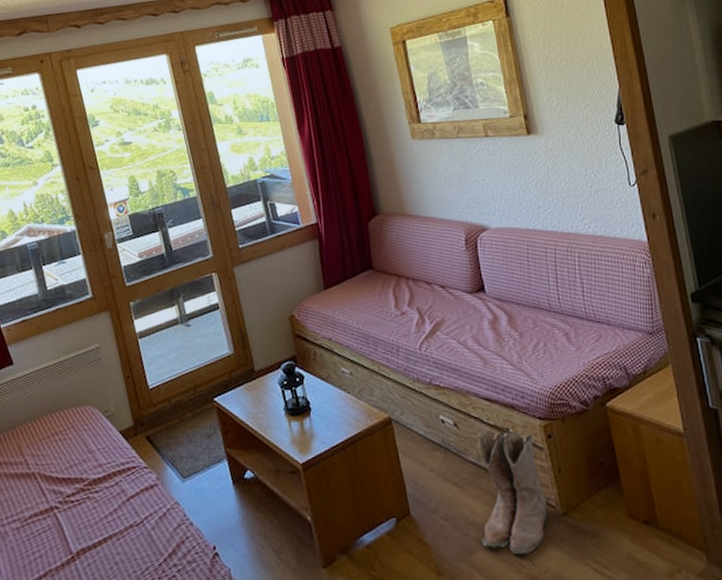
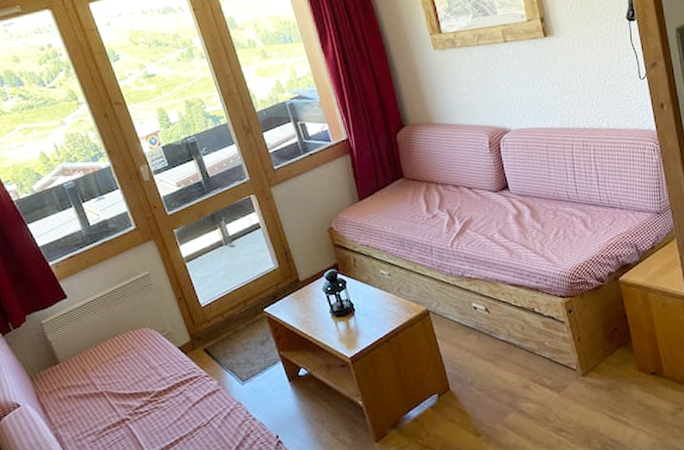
boots: present [478,429,548,555] -> none [507,310,570,413]

